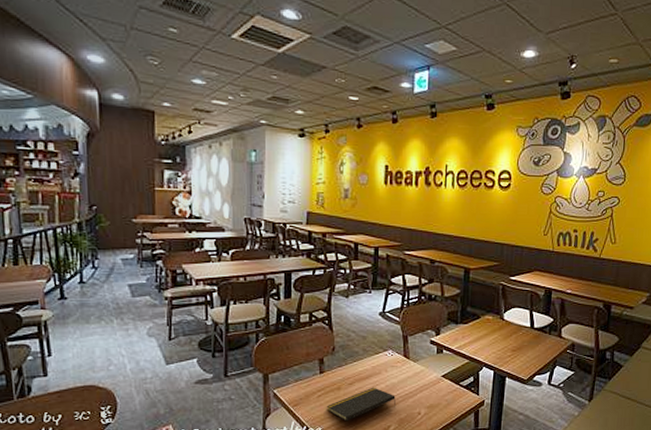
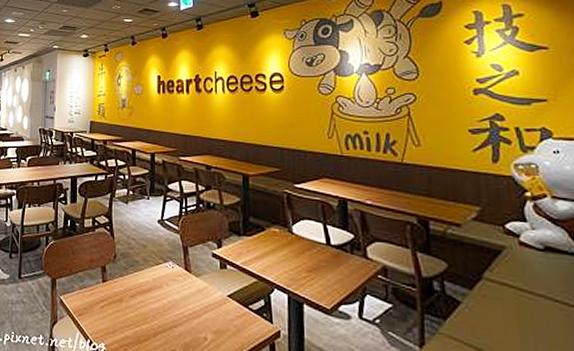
notepad: present [326,387,396,421] -> none [109,302,179,339]

